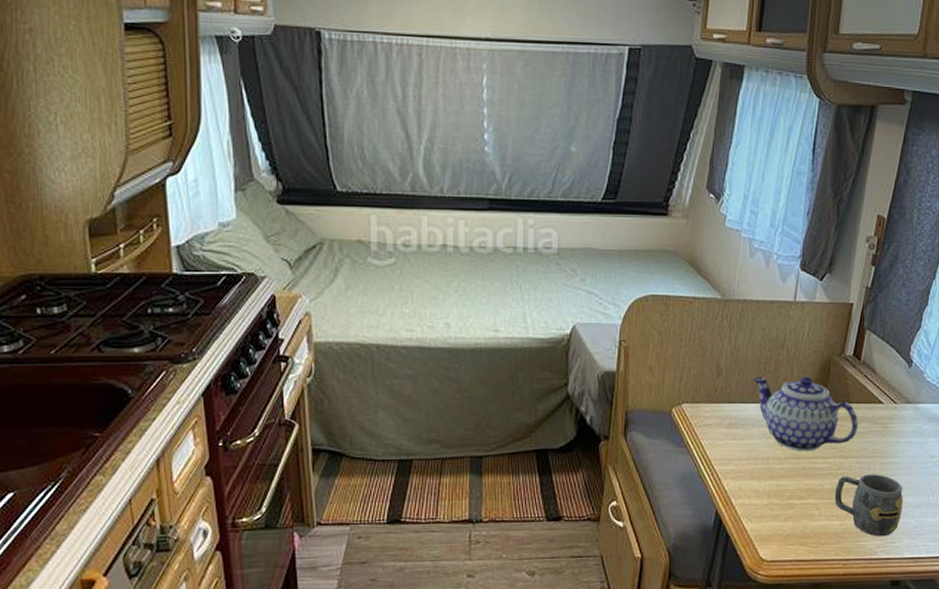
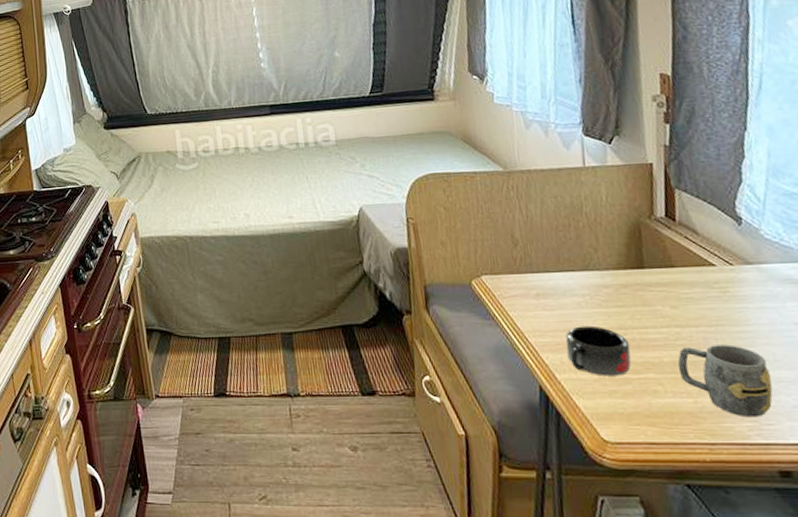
mug: none [745,455,800,502] -> present [565,325,632,377]
teapot: present [753,376,858,452] -> none [554,241,691,321]

